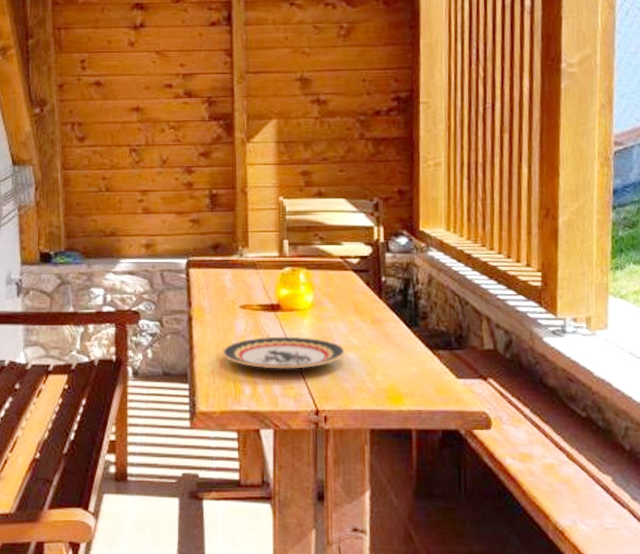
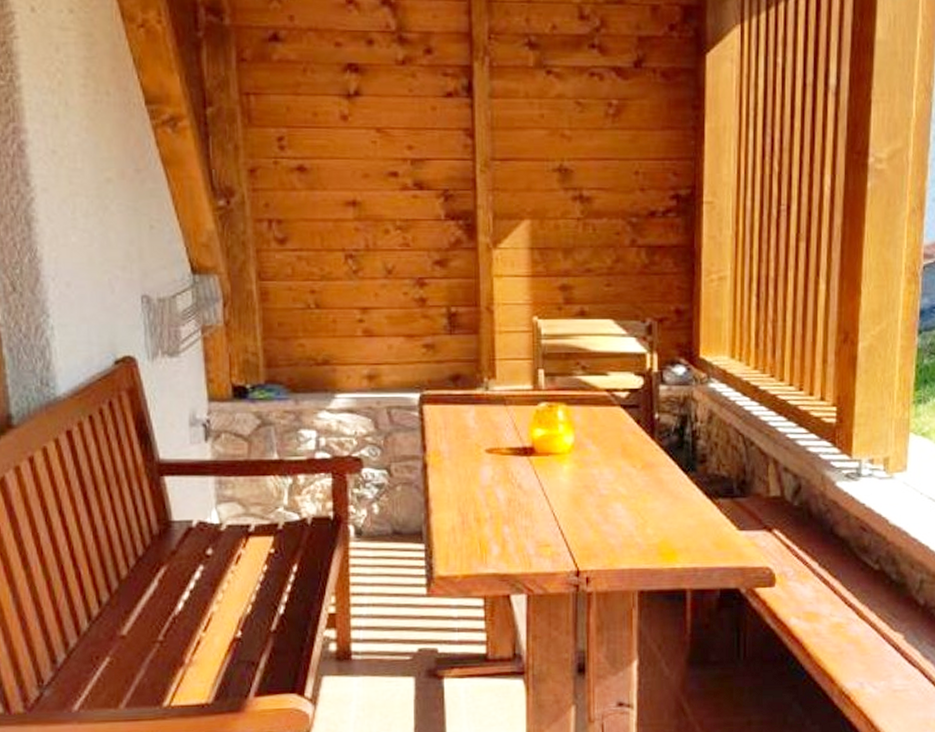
plate: present [222,336,345,369] -> none [464,485,611,524]

